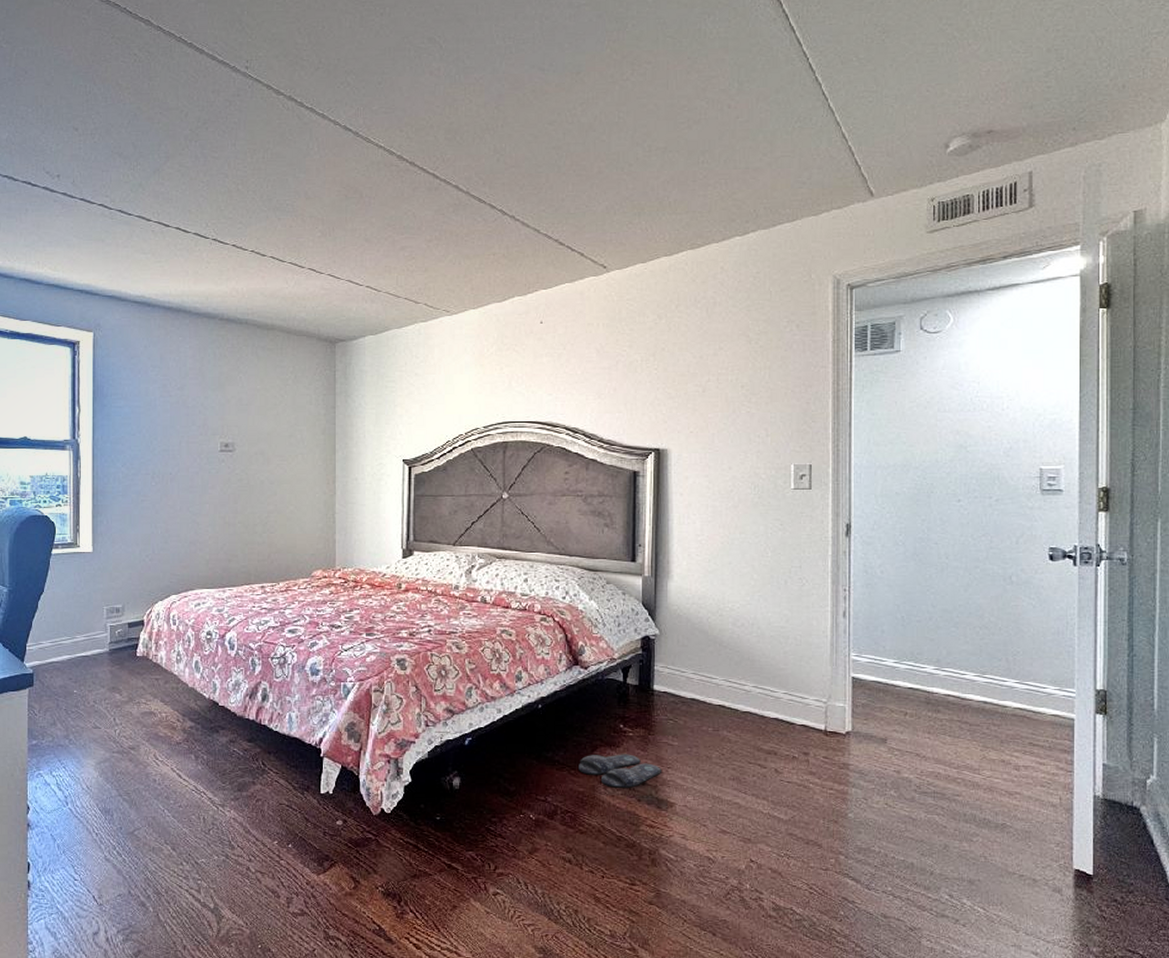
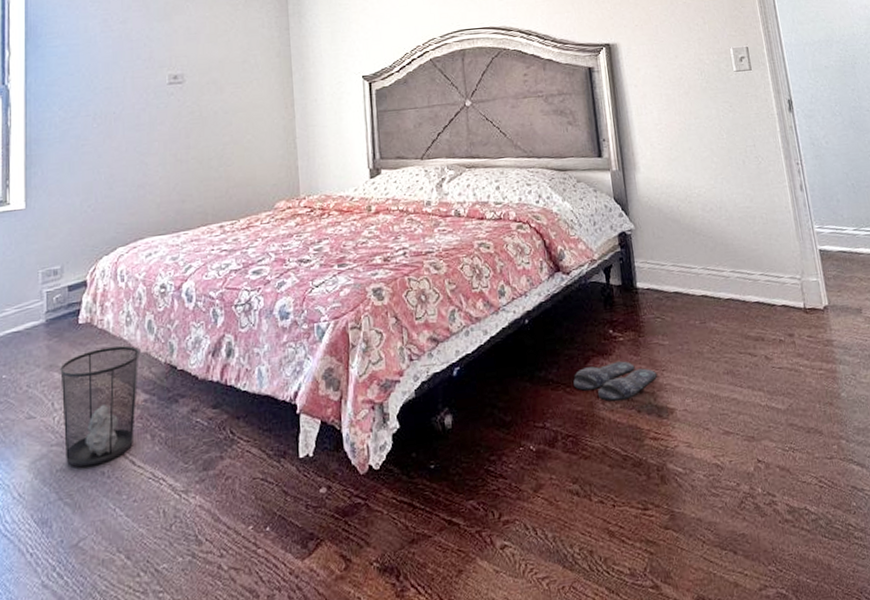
waste bin: none [121,679,188,774] -> present [60,345,141,468]

